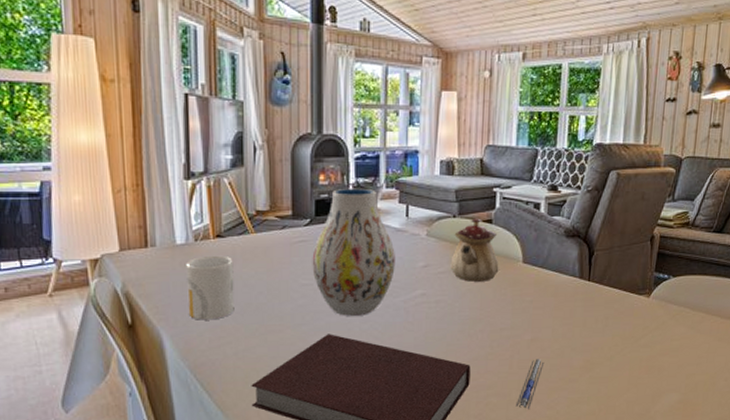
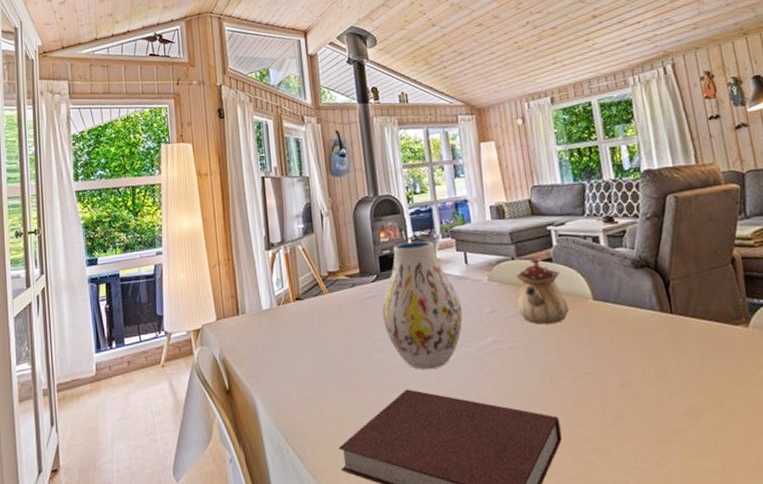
mug: present [186,255,235,320] -> none [272,317,317,382]
pen: present [515,359,545,410] -> none [619,406,642,469]

